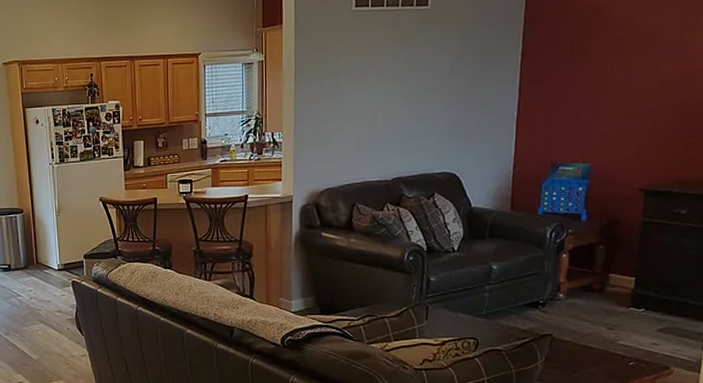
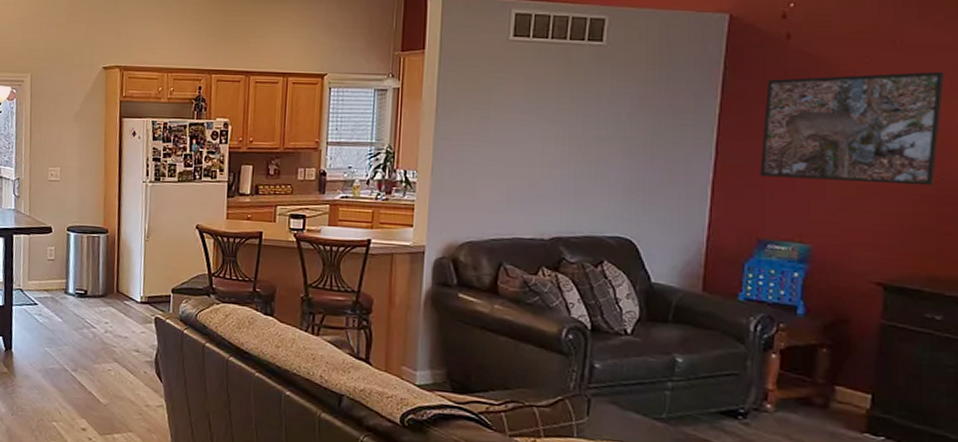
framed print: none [553,11,690,111] -> present [760,71,944,186]

